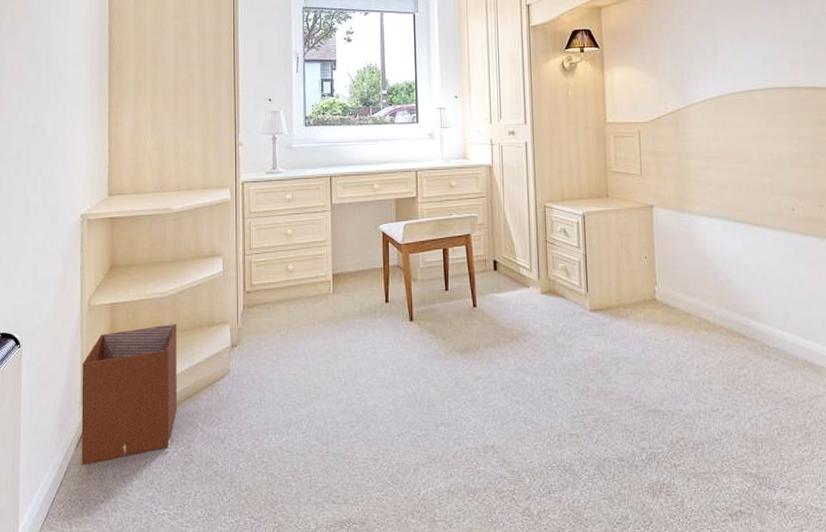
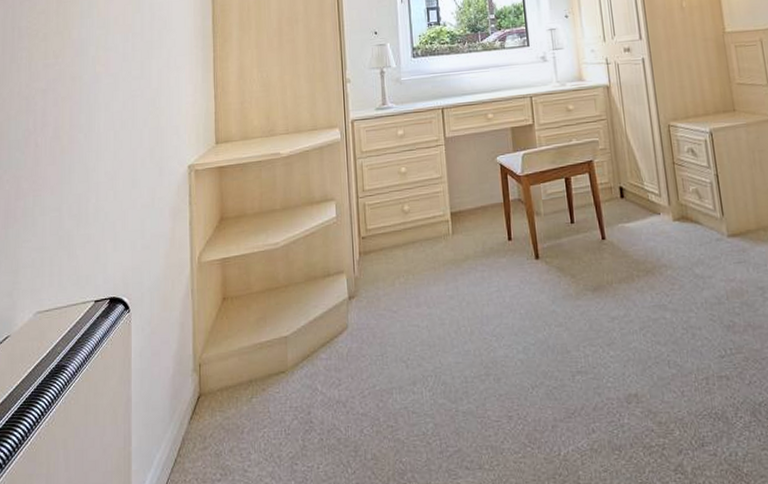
waste basket: present [81,324,177,465] -> none [194,277,295,440]

